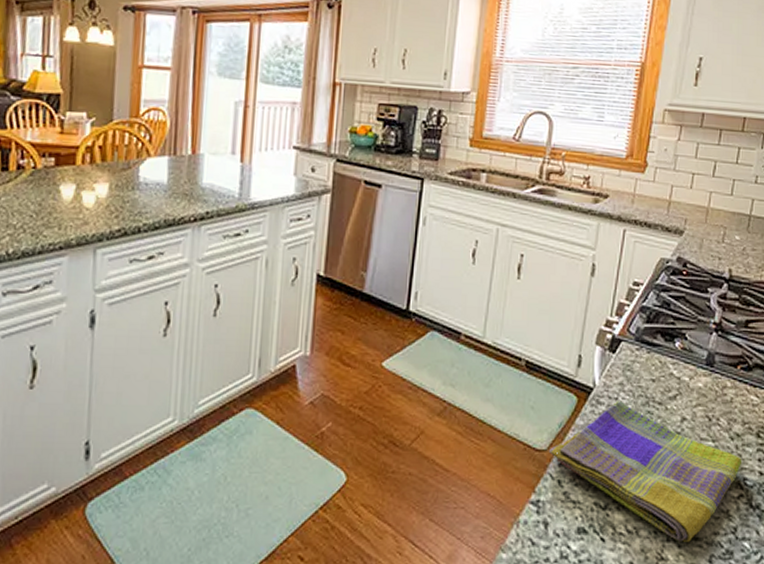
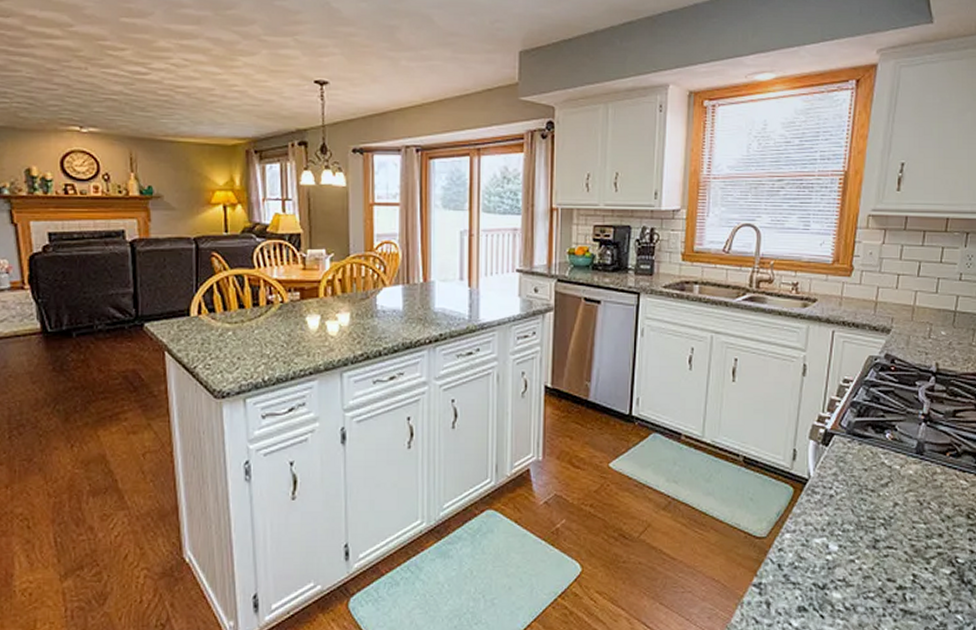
dish towel: present [548,401,743,542] -> none [768,490,954,616]

